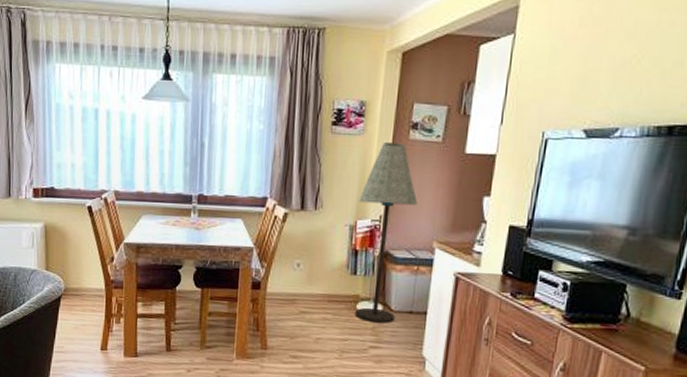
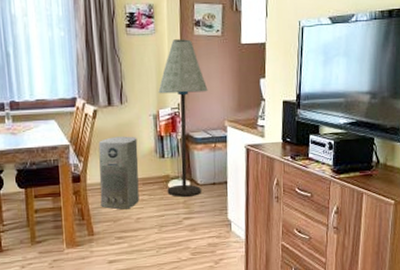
air purifier: none [279,244,328,327] -> present [98,136,139,210]

